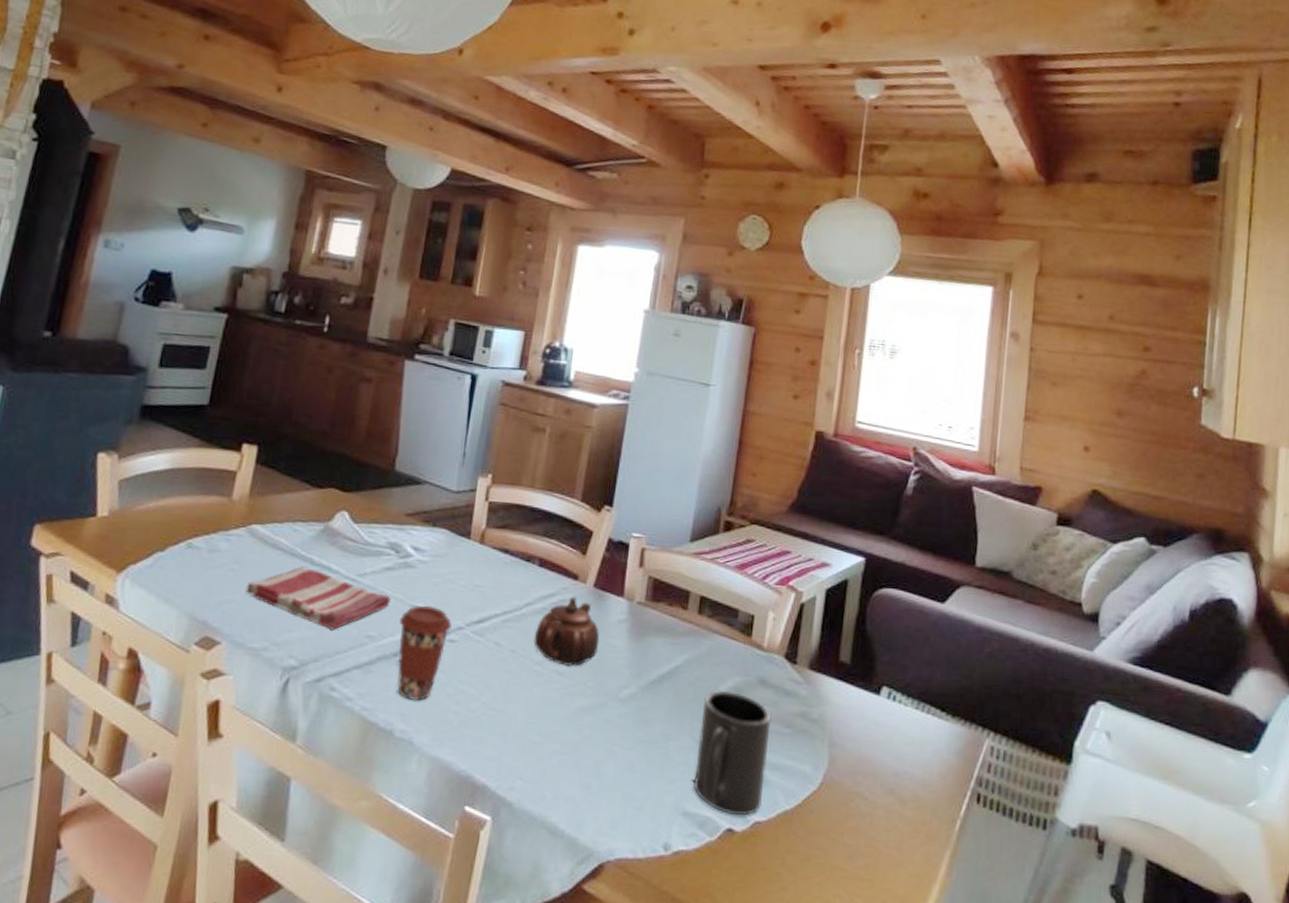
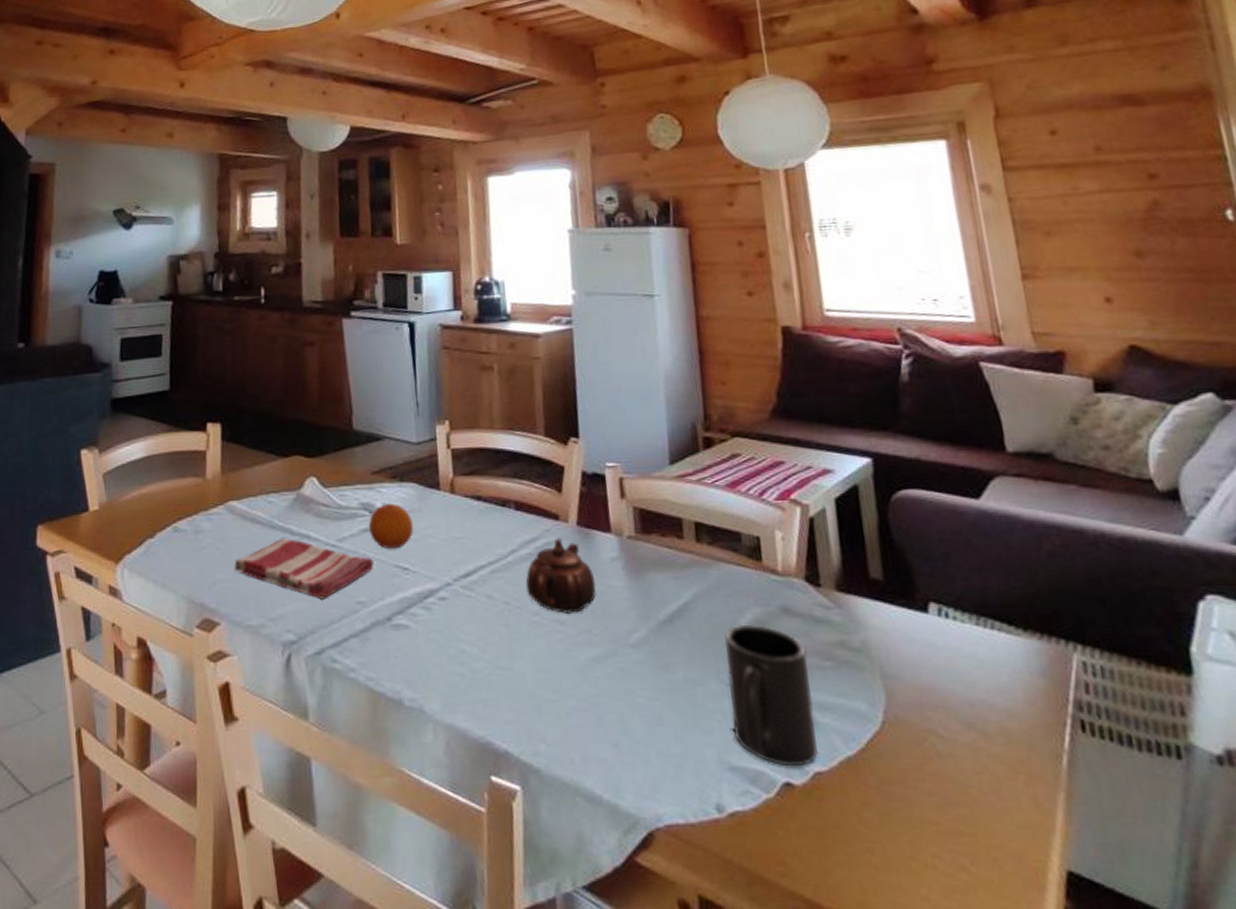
fruit: none [392,546,437,590] -> present [369,504,413,550]
coffee cup: present [397,604,452,702] -> none [386,564,439,667]

